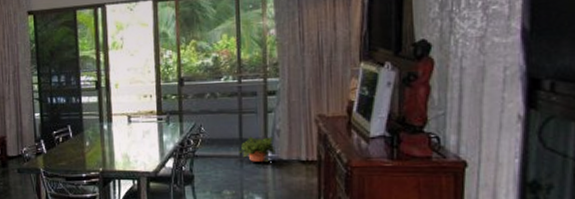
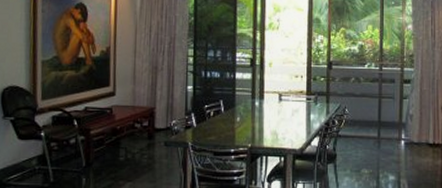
potted plant: present [239,136,276,162] -> none [377,119,408,143]

